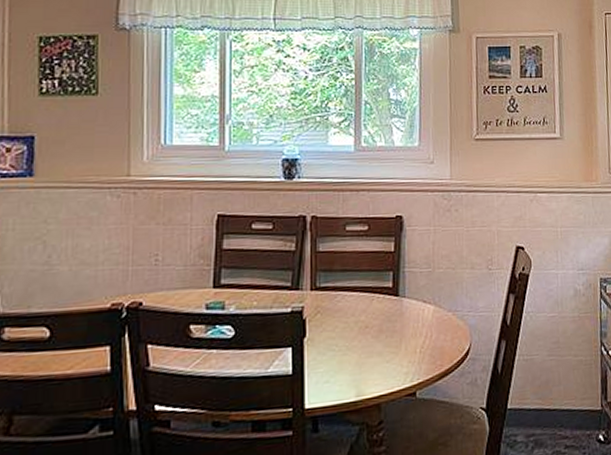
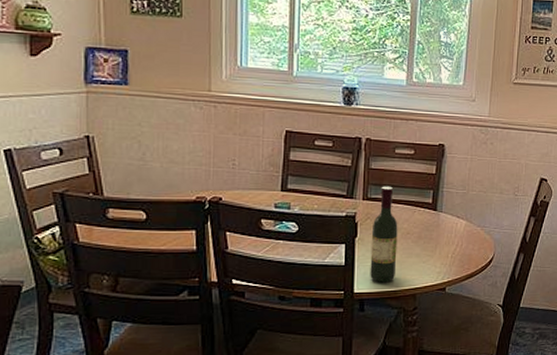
wine bottle: none [322,271,355,393] -> present [370,186,398,283]

